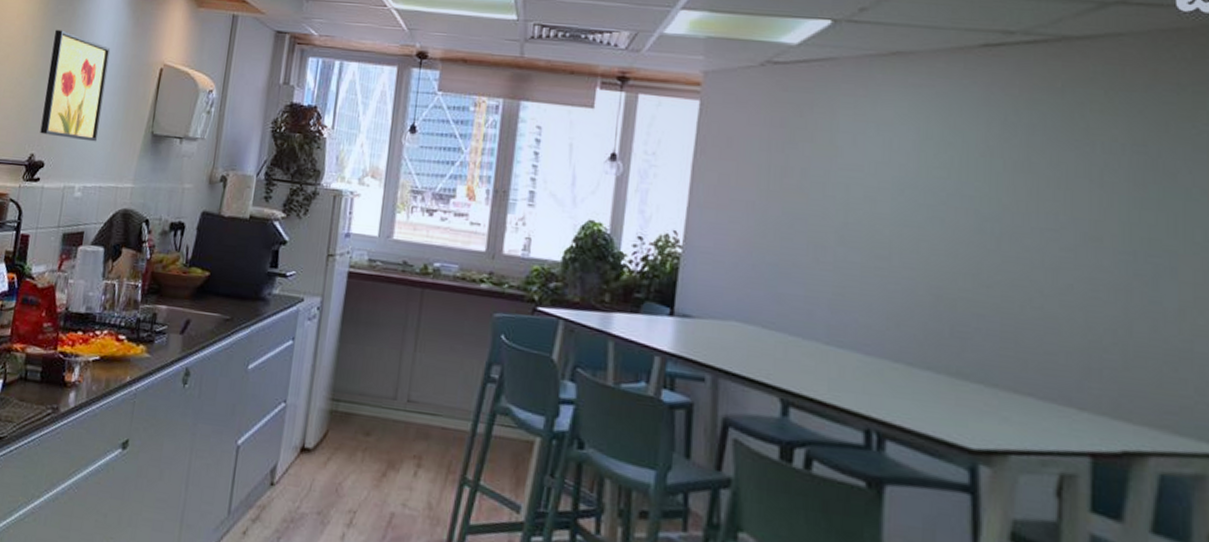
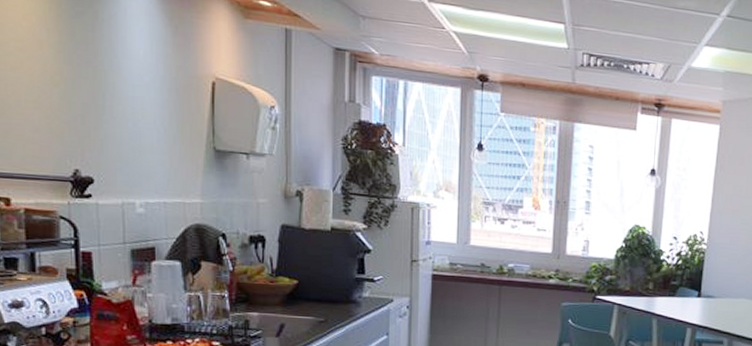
wall art: present [40,29,111,142] -> none [77,34,151,157]

